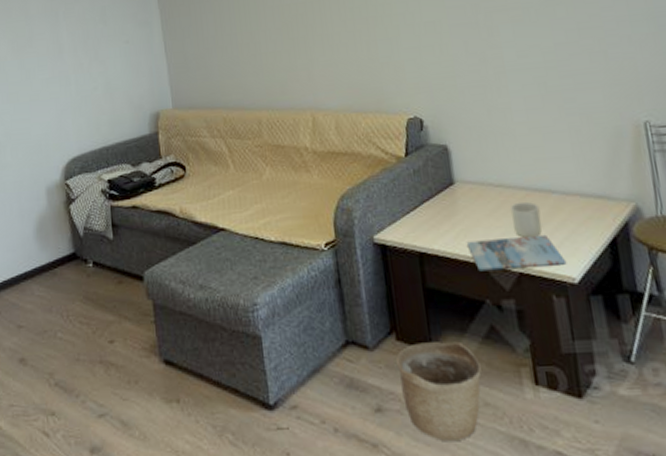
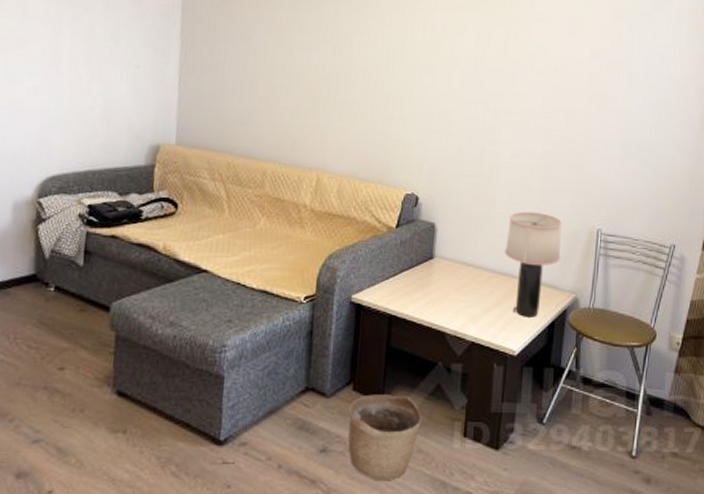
magazine: present [467,234,567,272] -> none [433,310,512,339]
mug: present [509,201,542,237] -> none [475,281,500,313]
table lamp: none [531,113,606,237] -> present [504,211,562,318]

